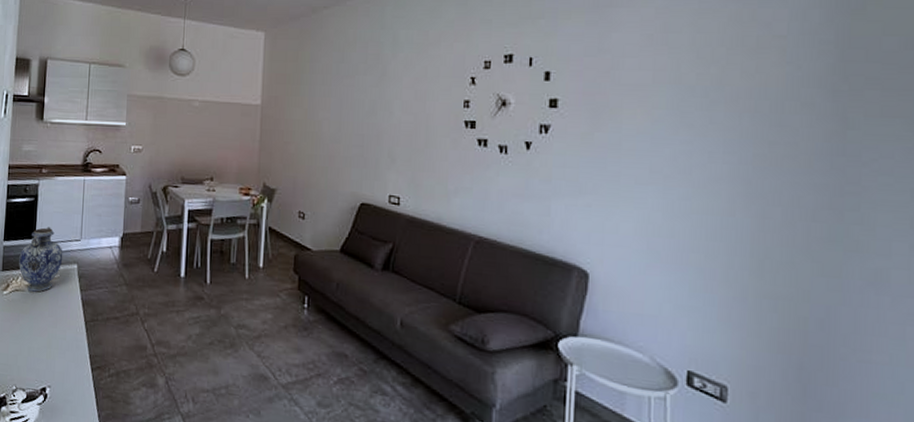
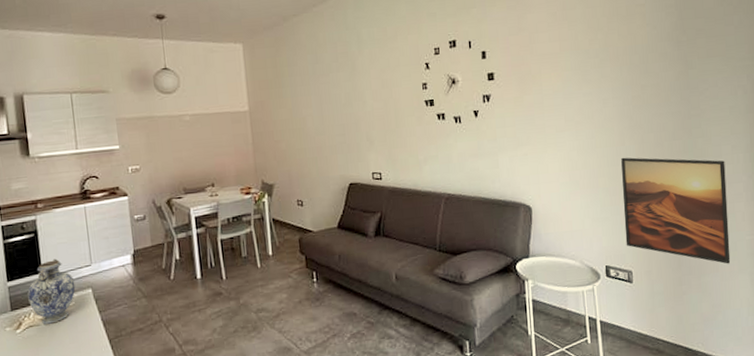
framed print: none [722,232,896,411] -> present [621,157,731,264]

